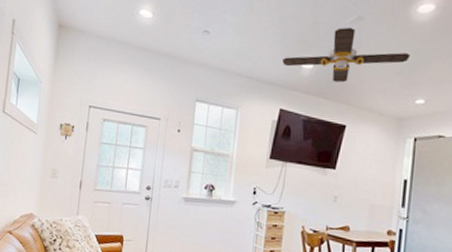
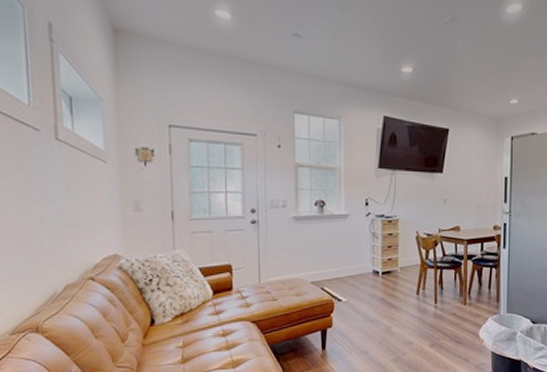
ceiling fan: present [282,27,410,83] -> none [382,28,502,86]

